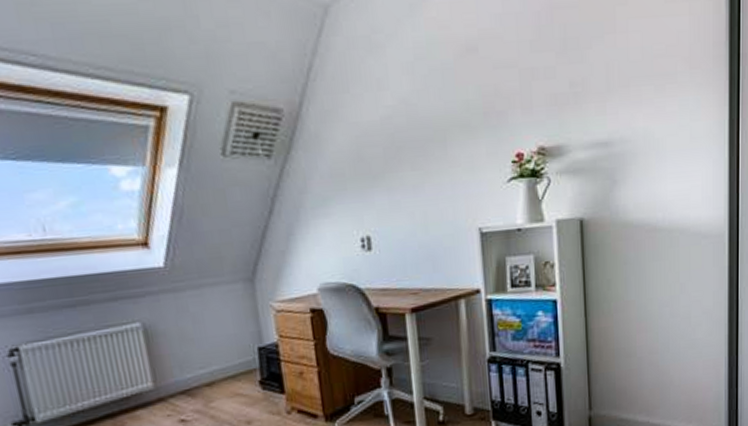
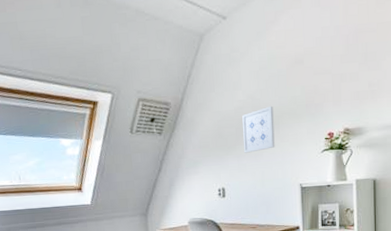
wall art: none [392,114,442,185] -> present [242,106,275,153]

